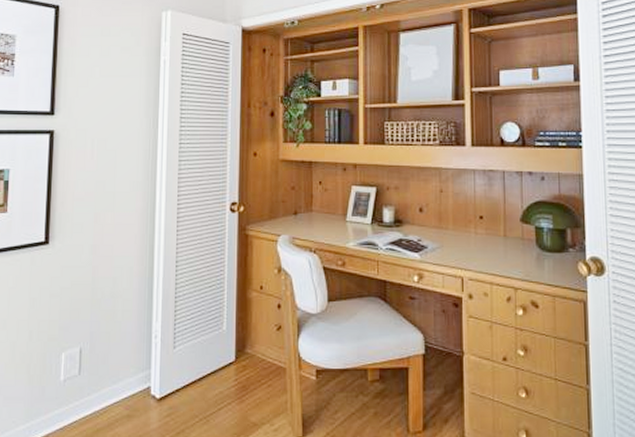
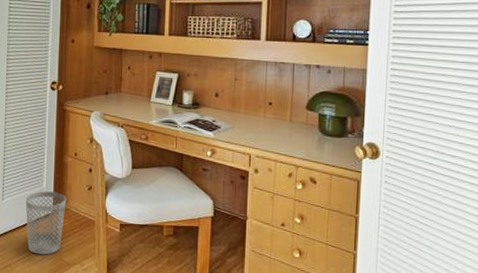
wastebasket: none [202,335,251,415] -> present [25,191,67,255]

